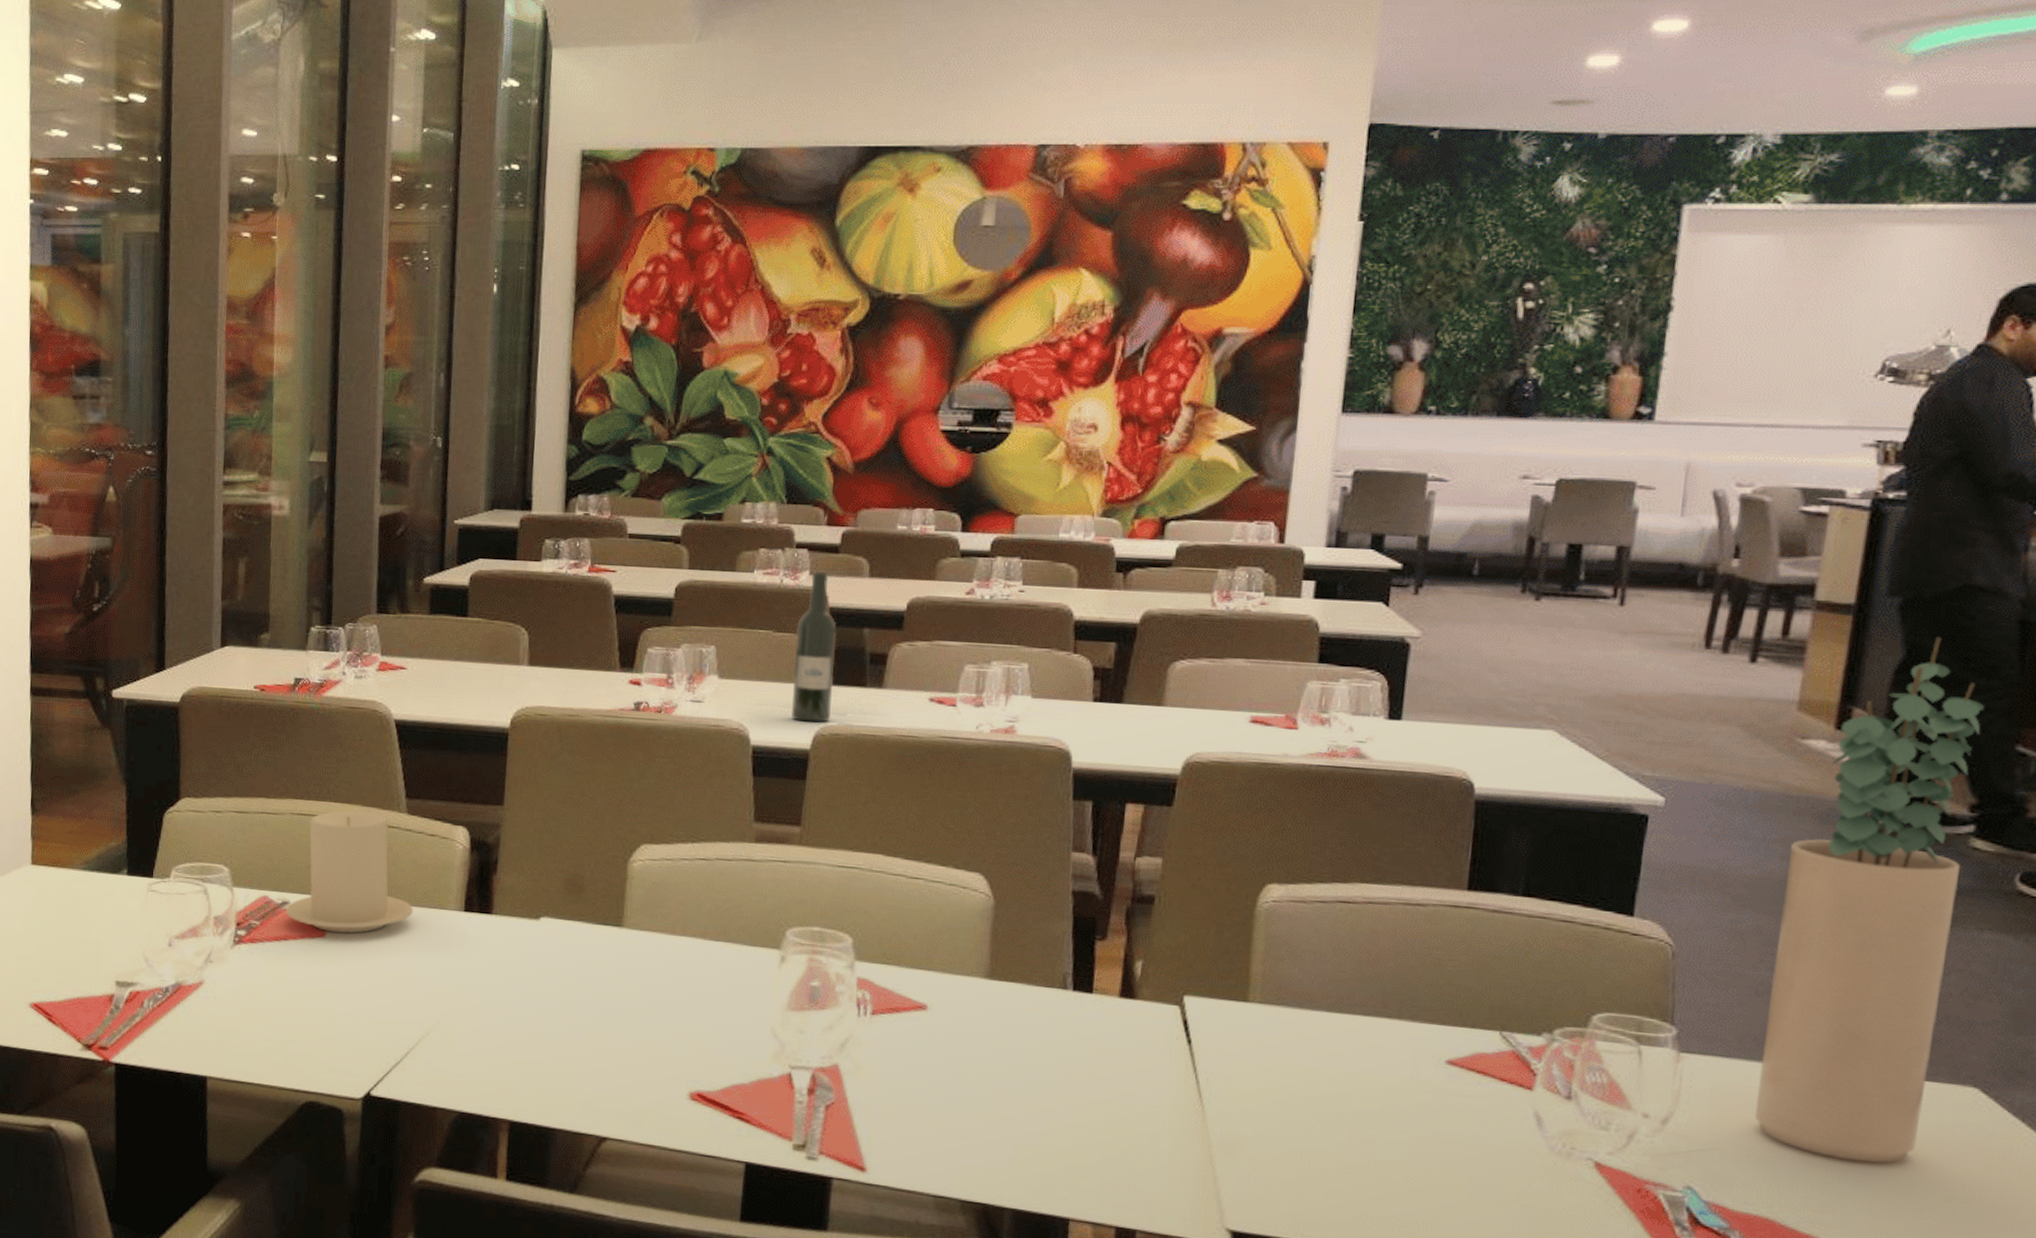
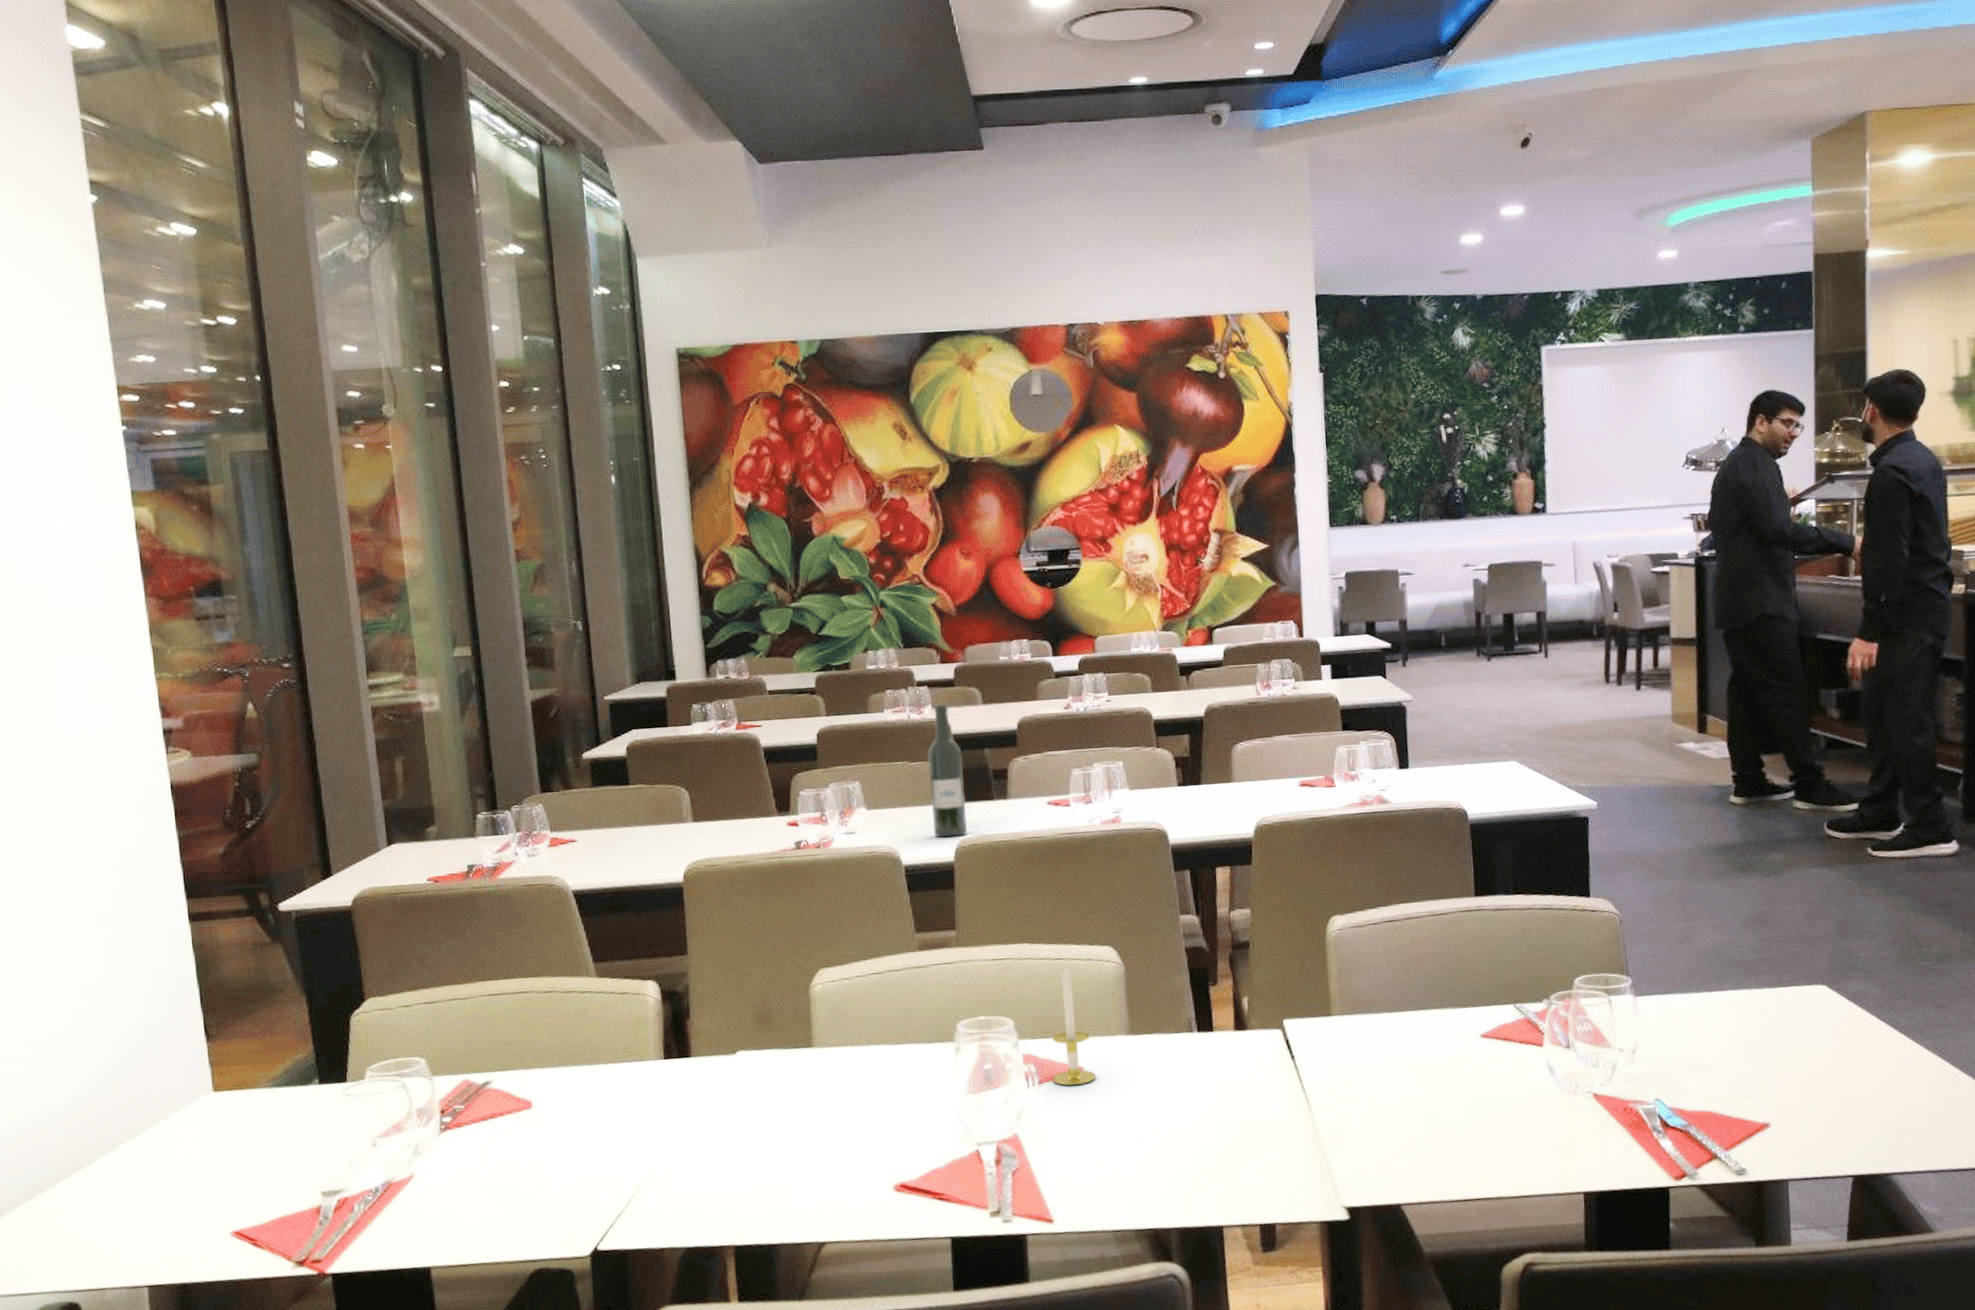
candle: present [286,810,413,933] -> none [489,981,615,1102]
candle: none [888,885,941,1024] -> present [1052,964,1096,1085]
vase: present [1754,636,1984,1163] -> none [1683,655,1795,1056]

